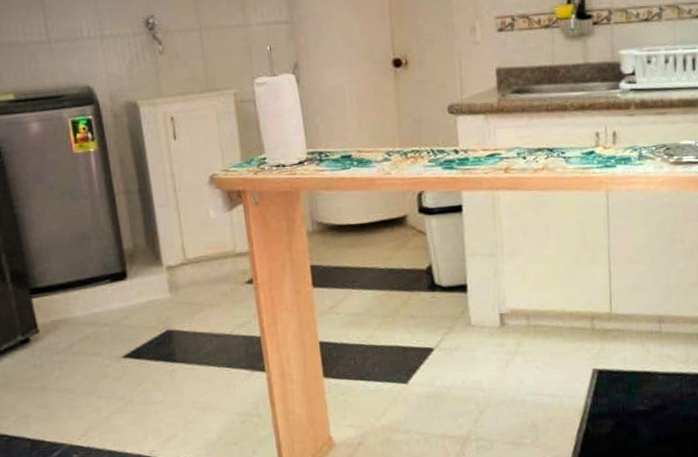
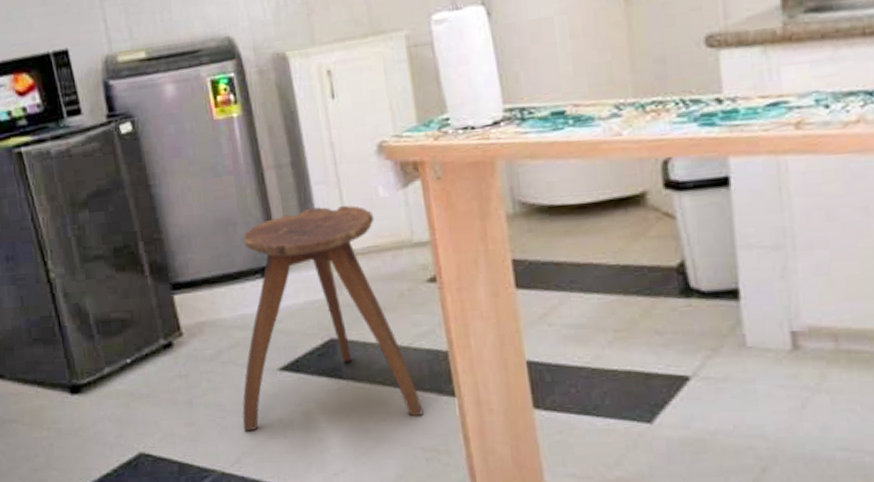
stool: none [90,224,240,410] -> present [242,205,424,432]

